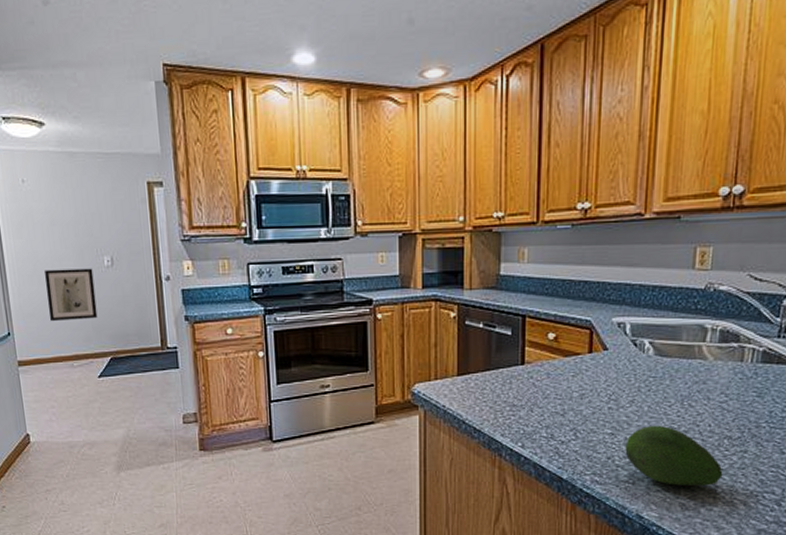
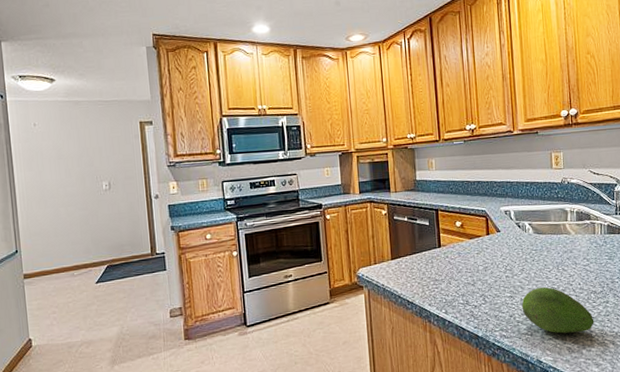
wall art: present [45,268,98,322] -> none [51,192,96,239]

